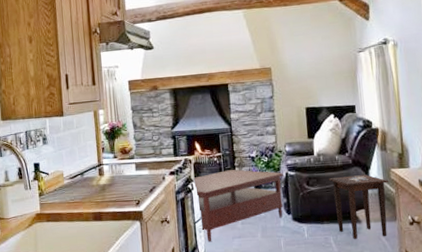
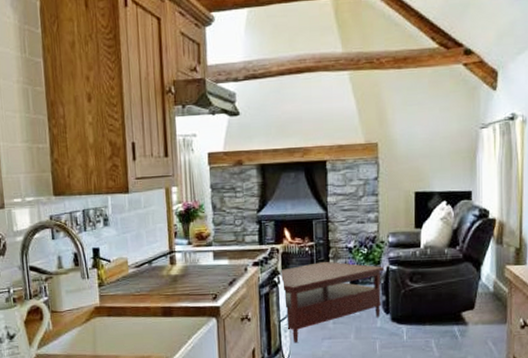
side table: present [328,174,389,239] -> none [434,271,503,343]

